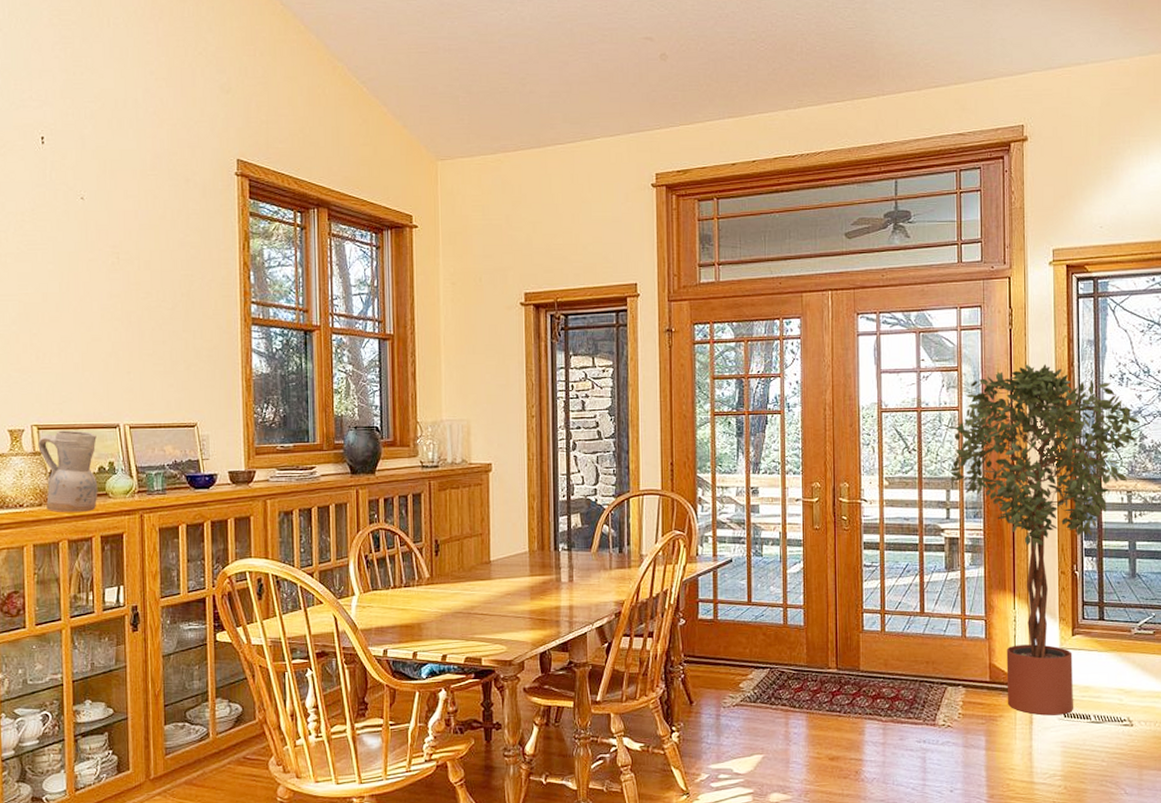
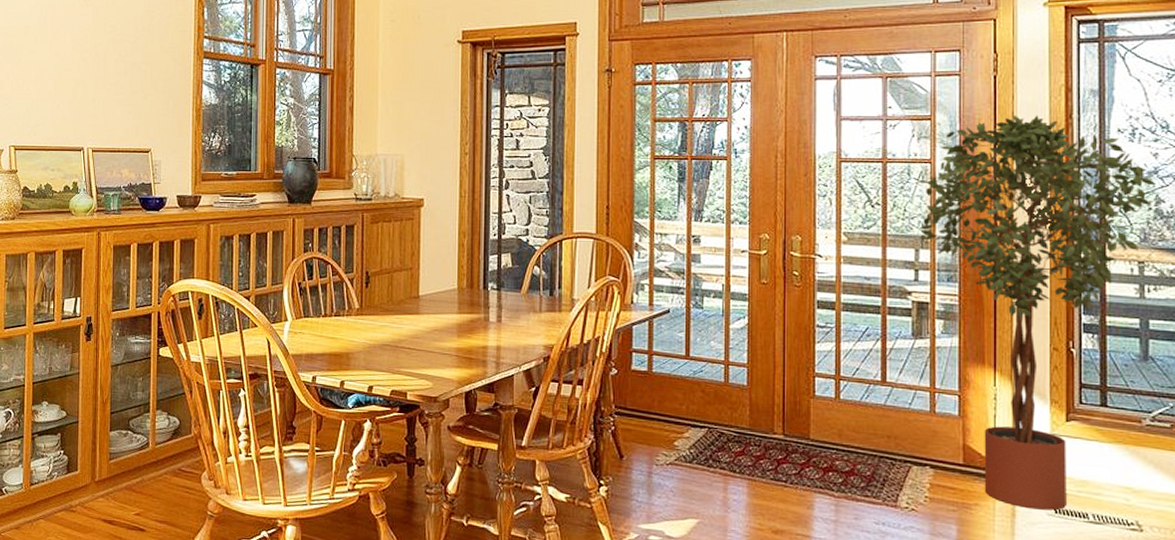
ceramic pitcher: present [38,430,98,513] -> none [14,151,64,228]

